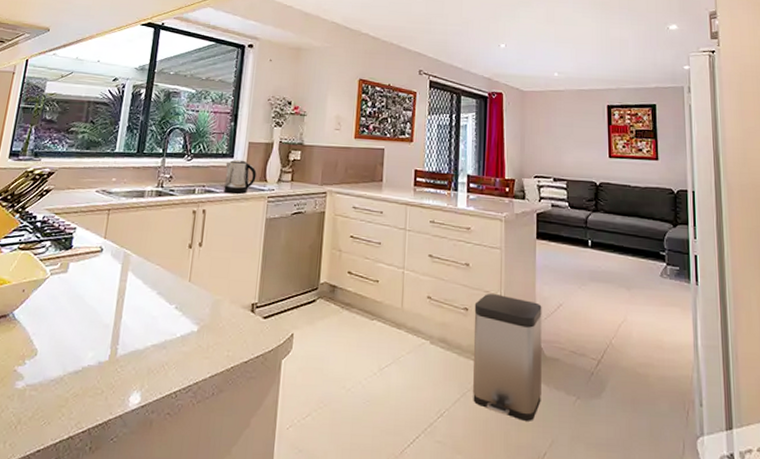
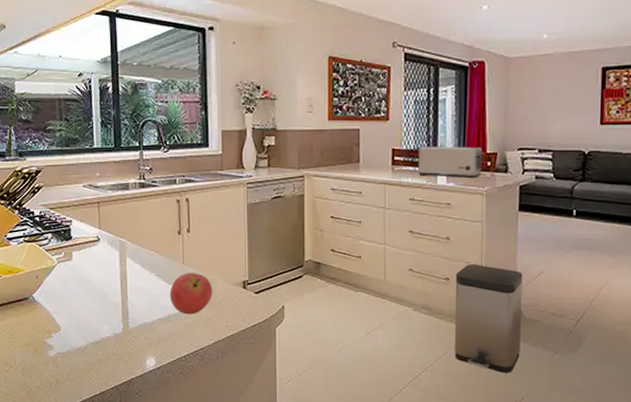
fruit: none [168,292,218,341] -> present [169,273,212,315]
kettle: present [223,159,257,195] -> none [202,148,233,183]
toaster: none [439,169,501,204] -> present [418,146,483,179]

